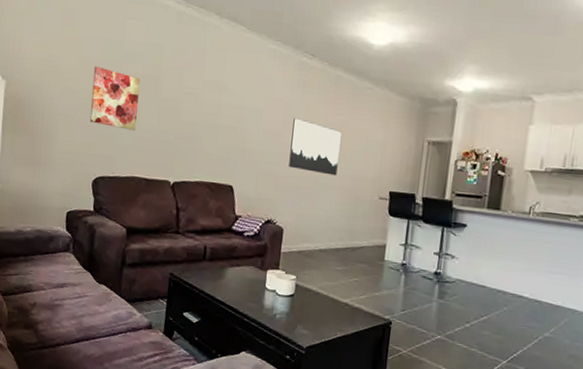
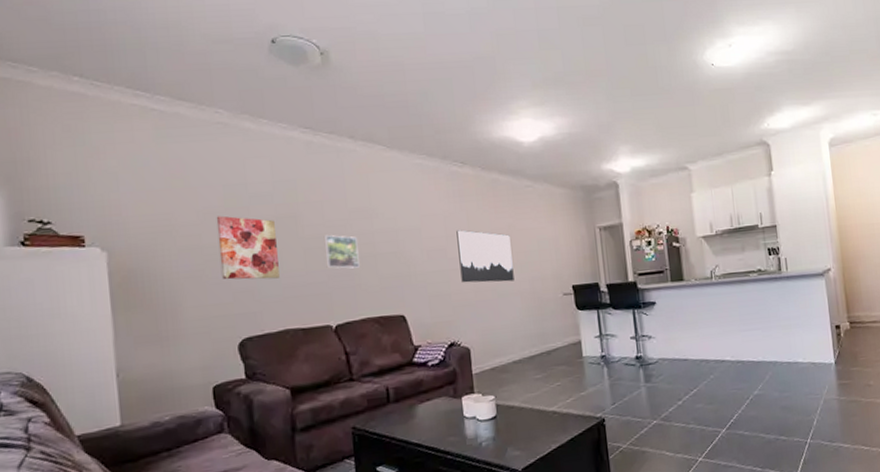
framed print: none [175,99,206,135] -> present [323,234,360,269]

